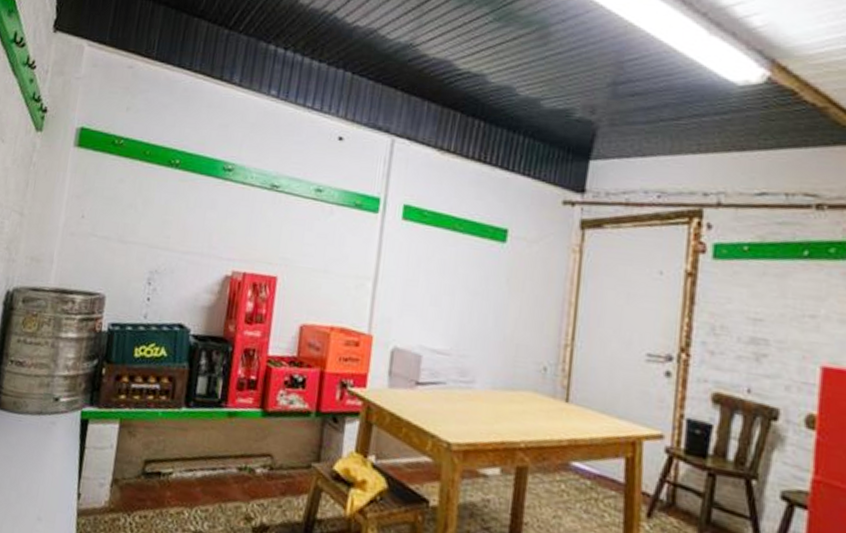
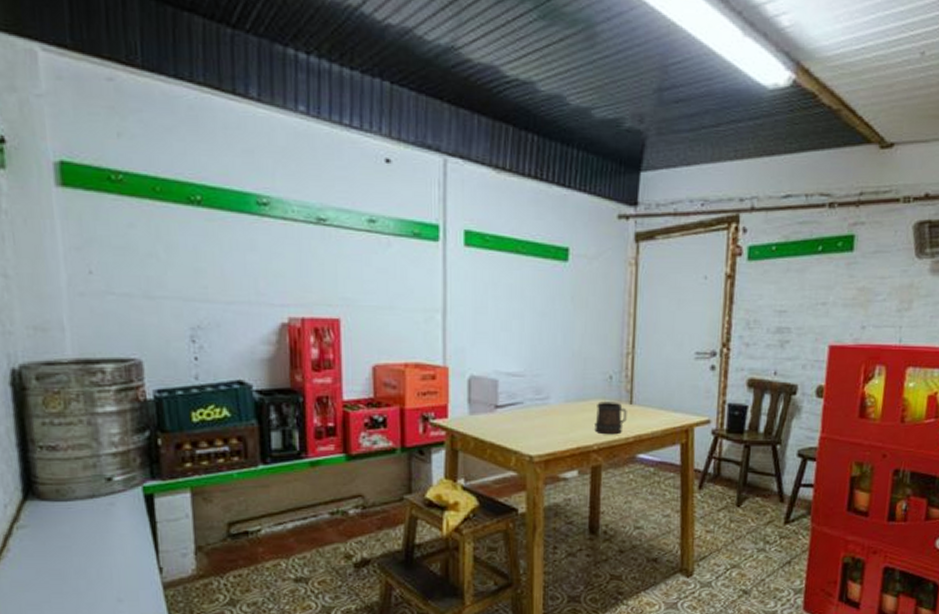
beer mug: none [523,394,562,434] -> present [594,402,627,435]

